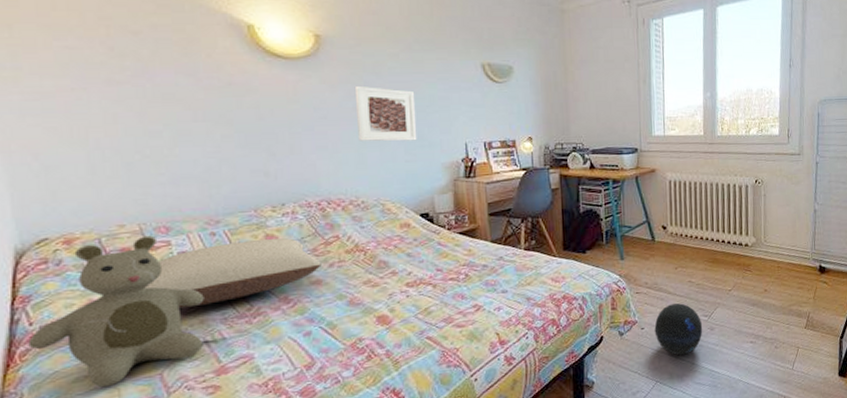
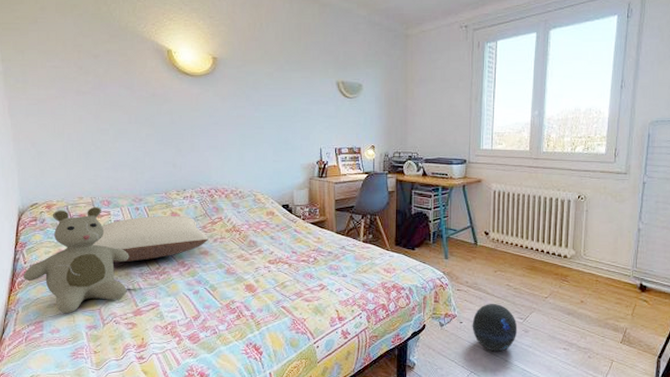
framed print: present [354,85,417,142] -> none [239,98,284,145]

